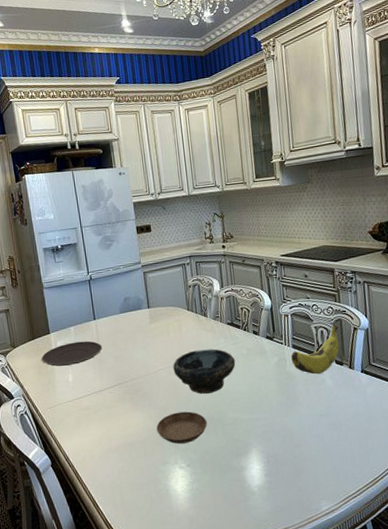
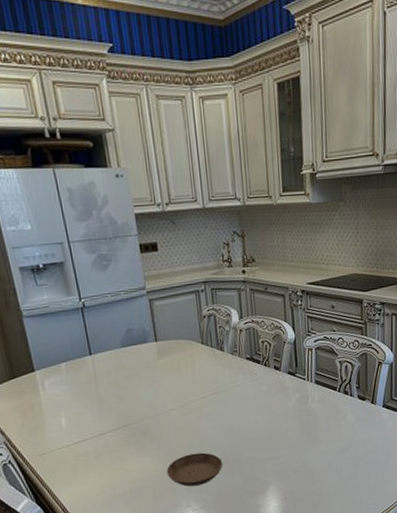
plate: present [41,341,103,367] -> none [25,379,102,409]
bowl: present [173,348,236,394] -> none [185,386,255,434]
banana: present [291,325,340,375] -> none [313,359,363,410]

